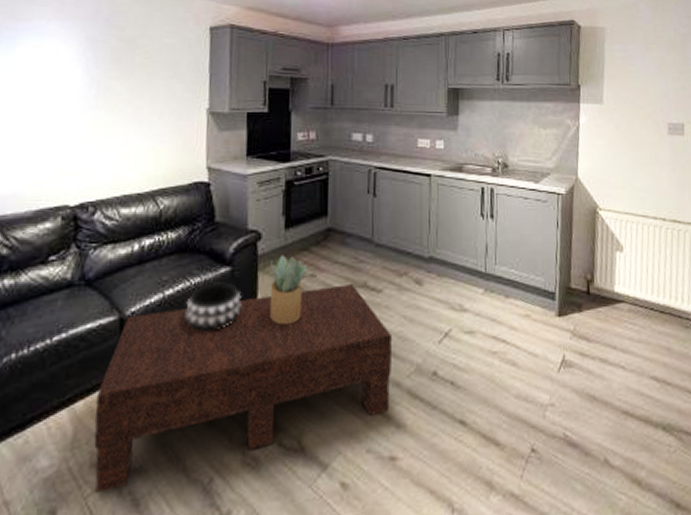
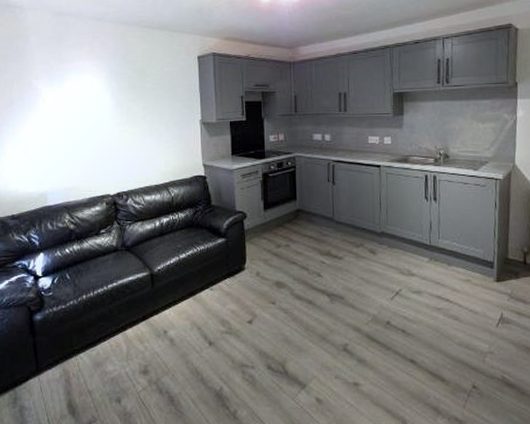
coffee table: present [94,283,393,494] -> none [139,252,353,391]
decorative bowl: present [185,282,242,331] -> none [195,250,235,284]
potted plant: present [270,255,308,325] -> none [255,230,283,282]

